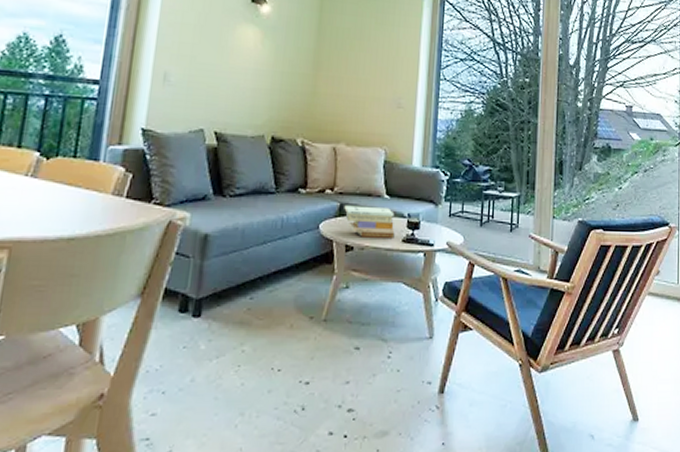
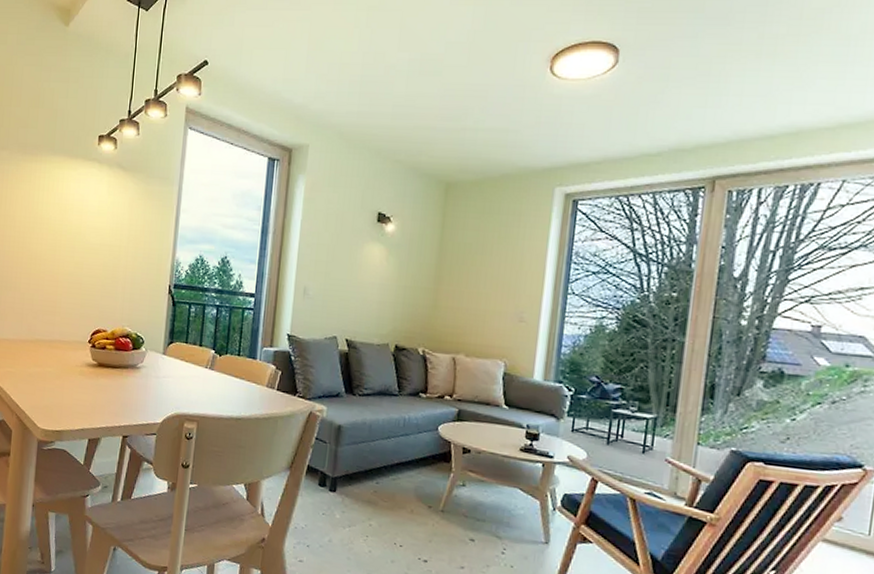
books: present [344,205,395,238] -> none [462,411,513,446]

